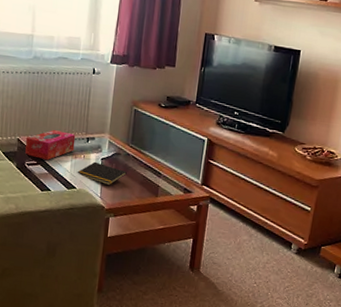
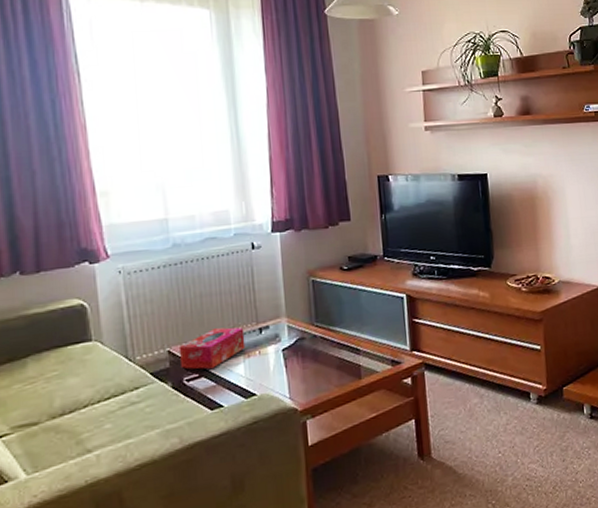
notepad: present [77,161,127,186] -> none [254,355,317,381]

